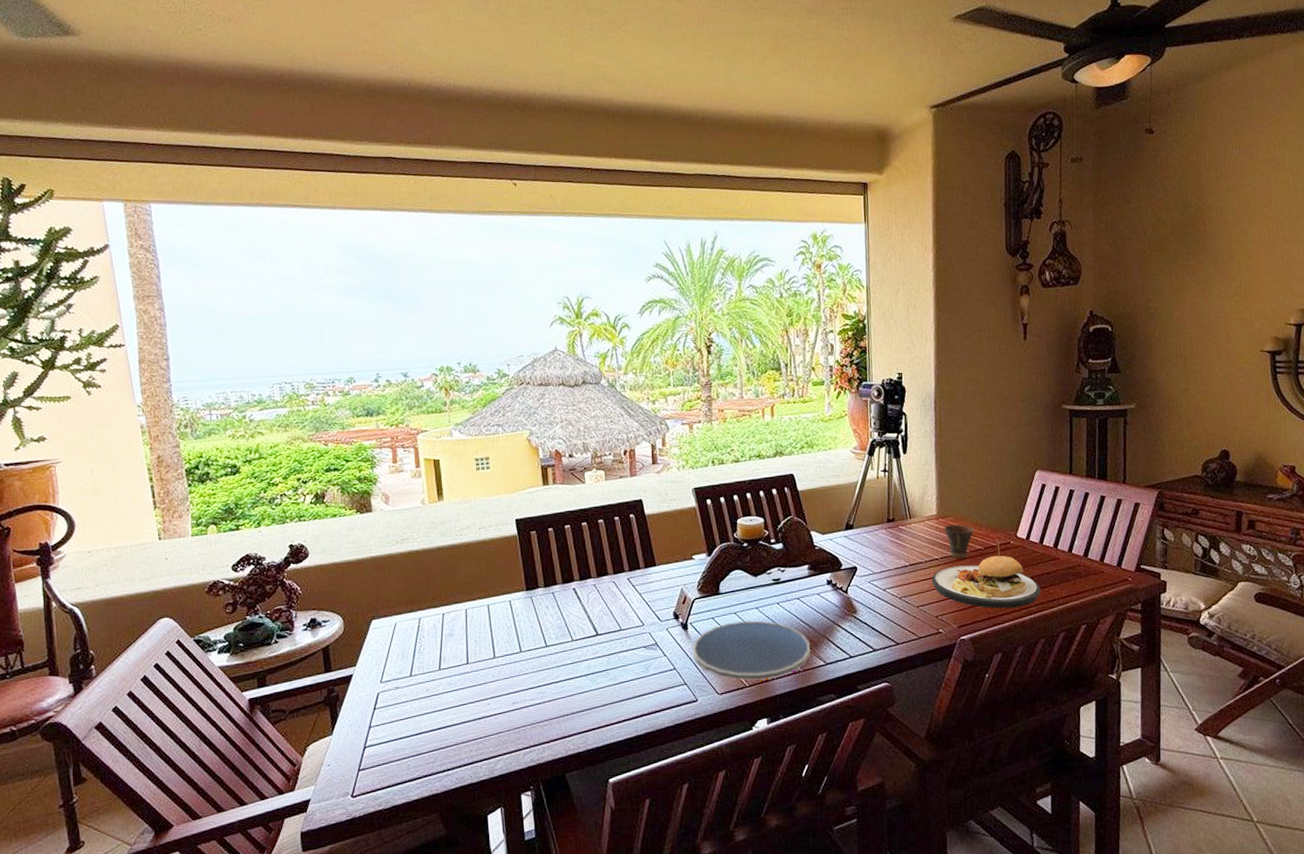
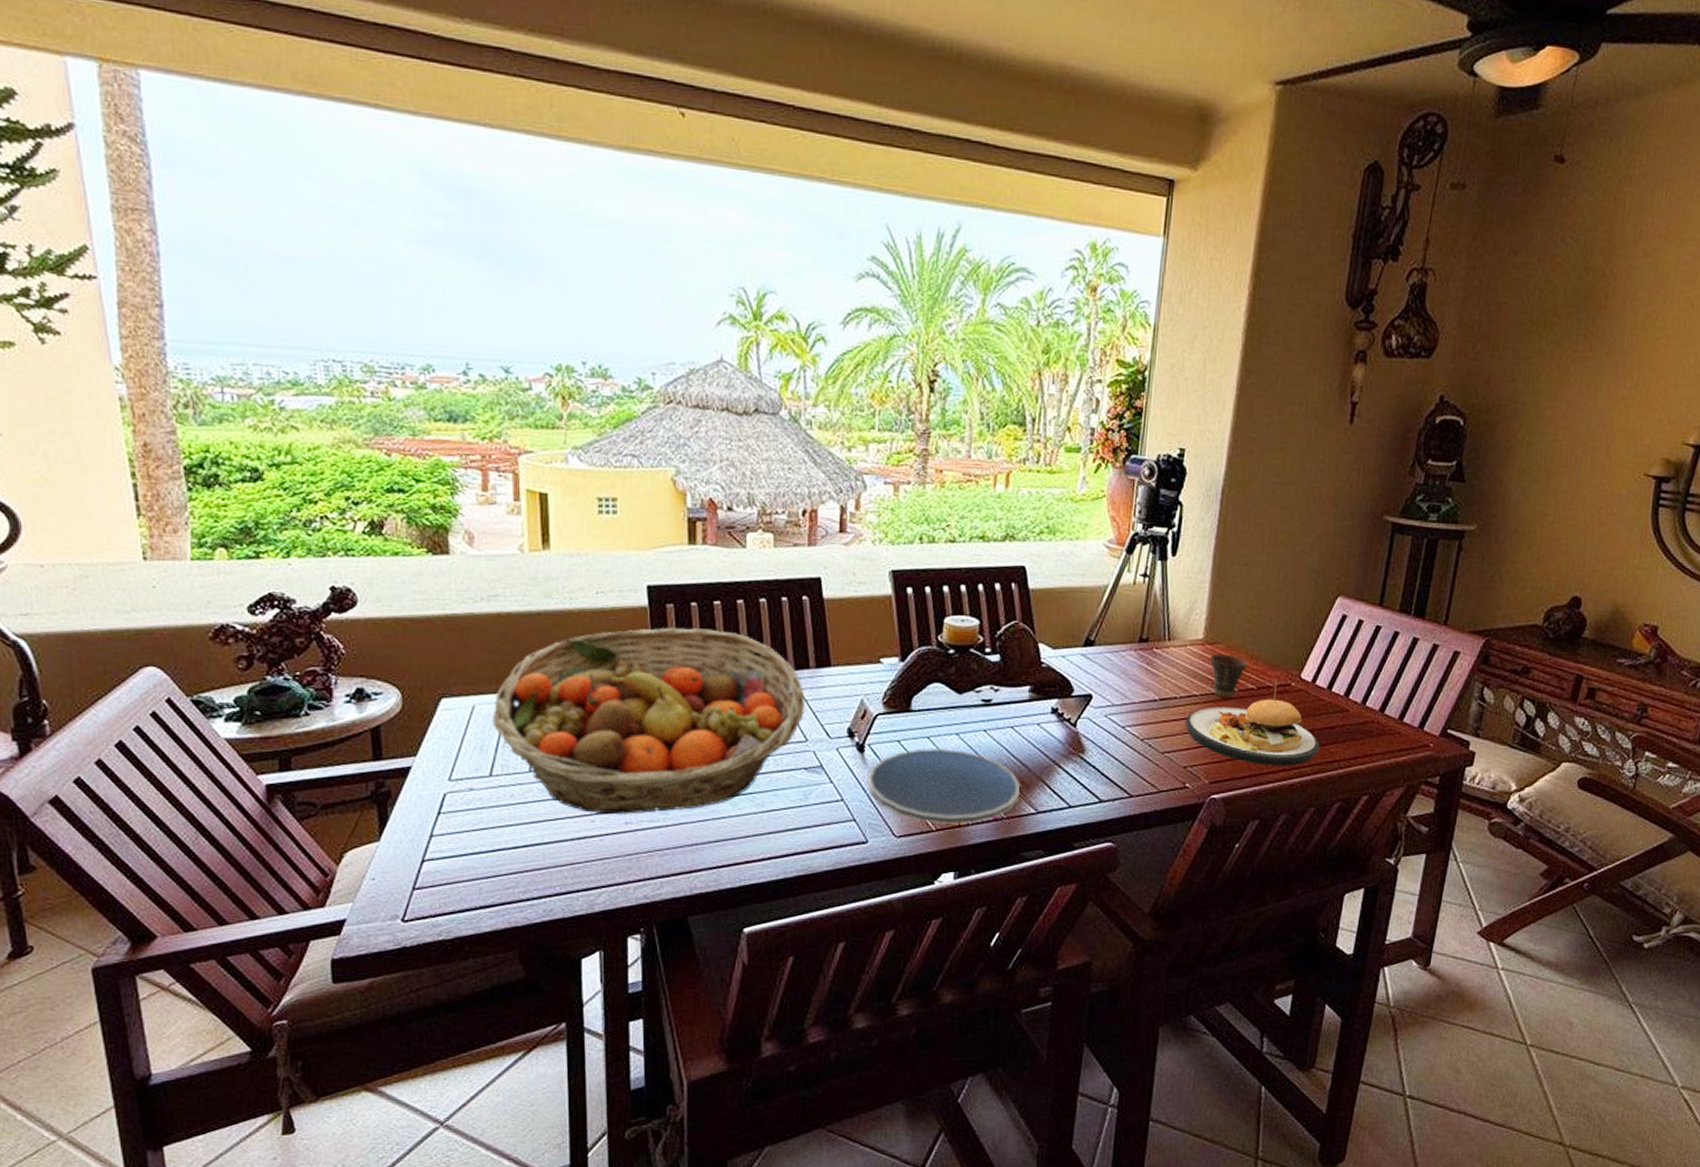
fruit basket: none [409,547,641,698] -> present [492,627,806,815]

